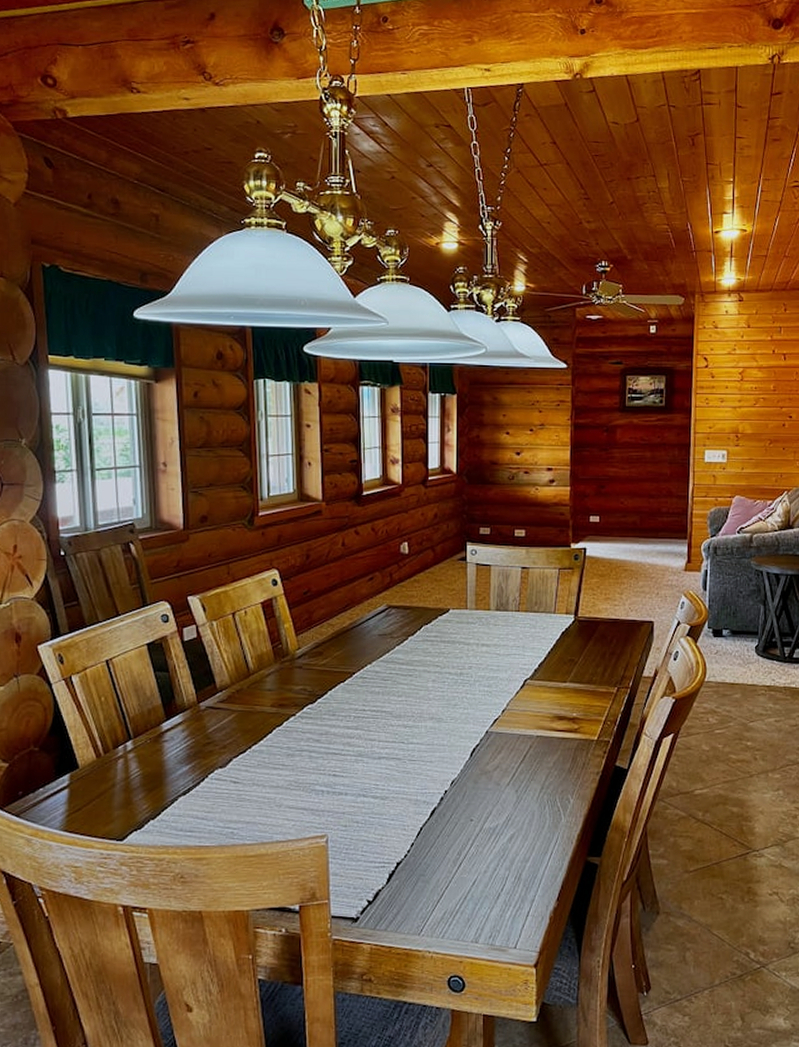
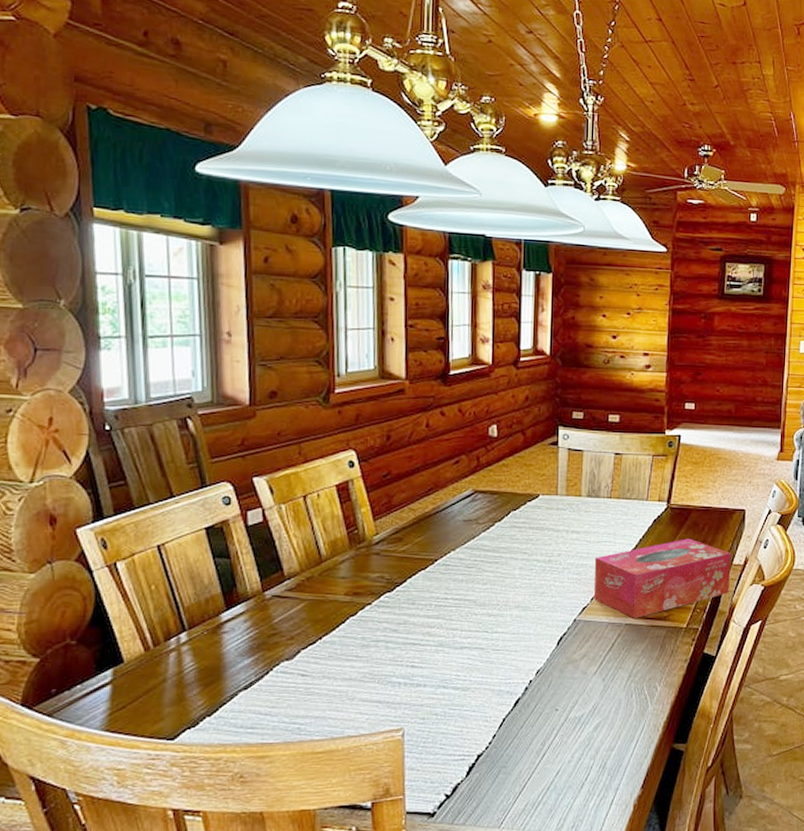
tissue box: none [504,651,641,731] -> present [594,538,731,618]

